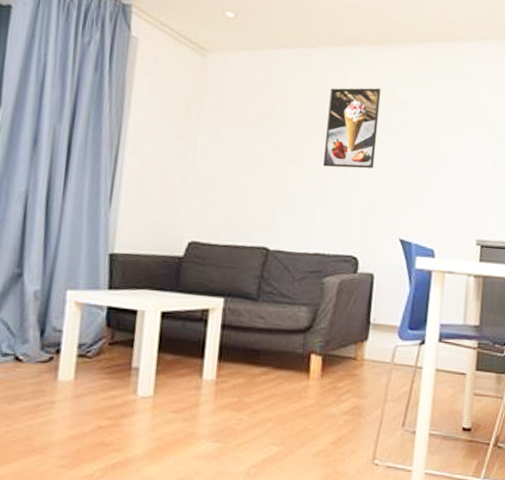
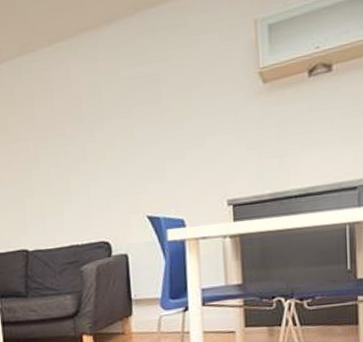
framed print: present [323,88,381,169] -> none [55,72,111,165]

